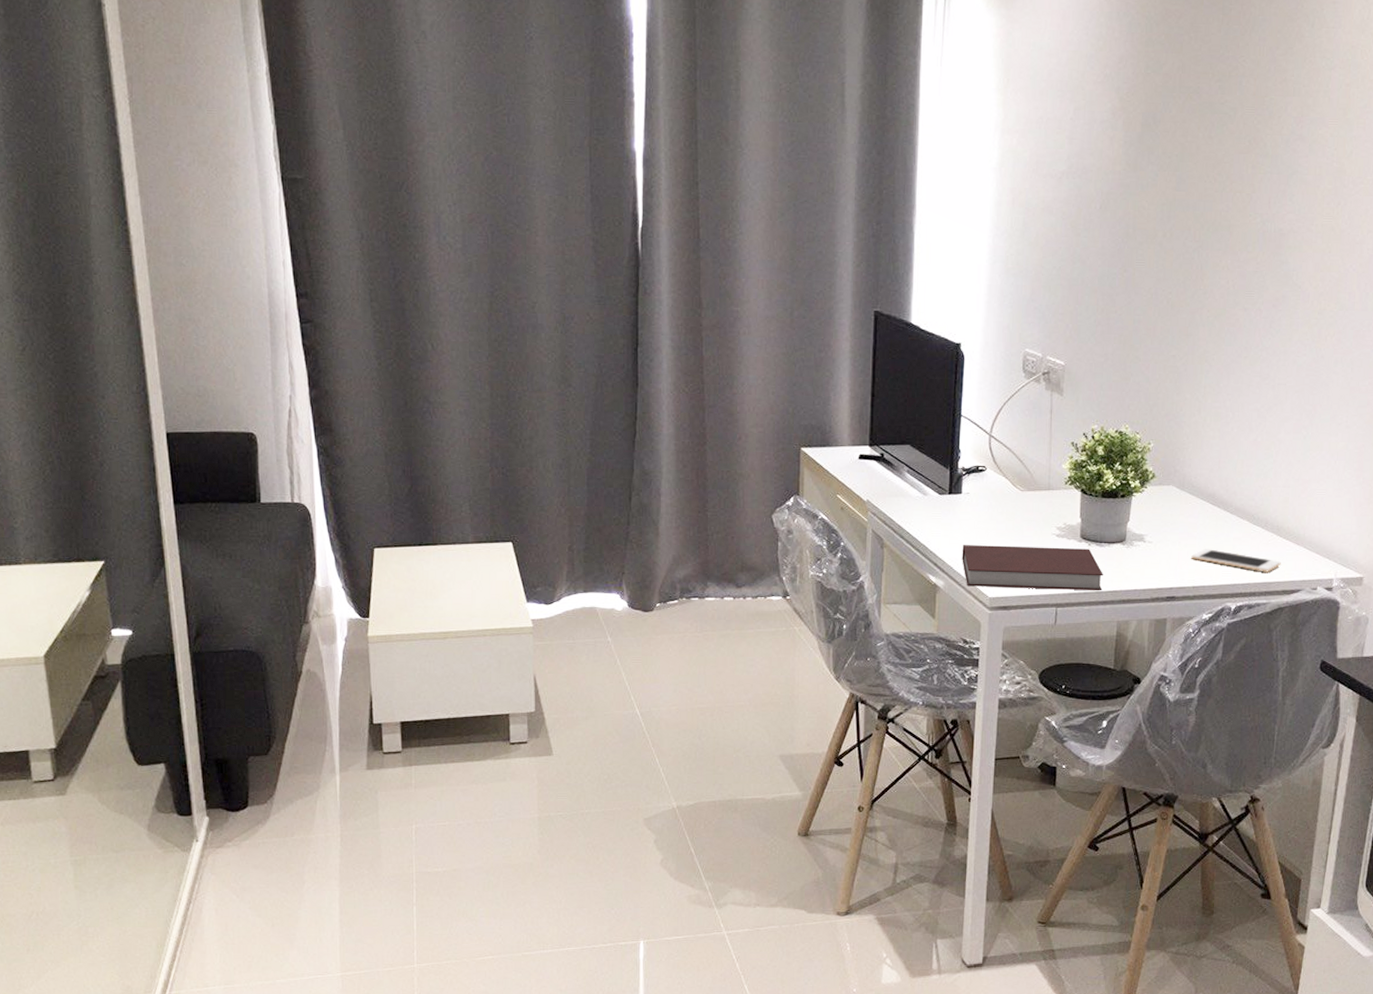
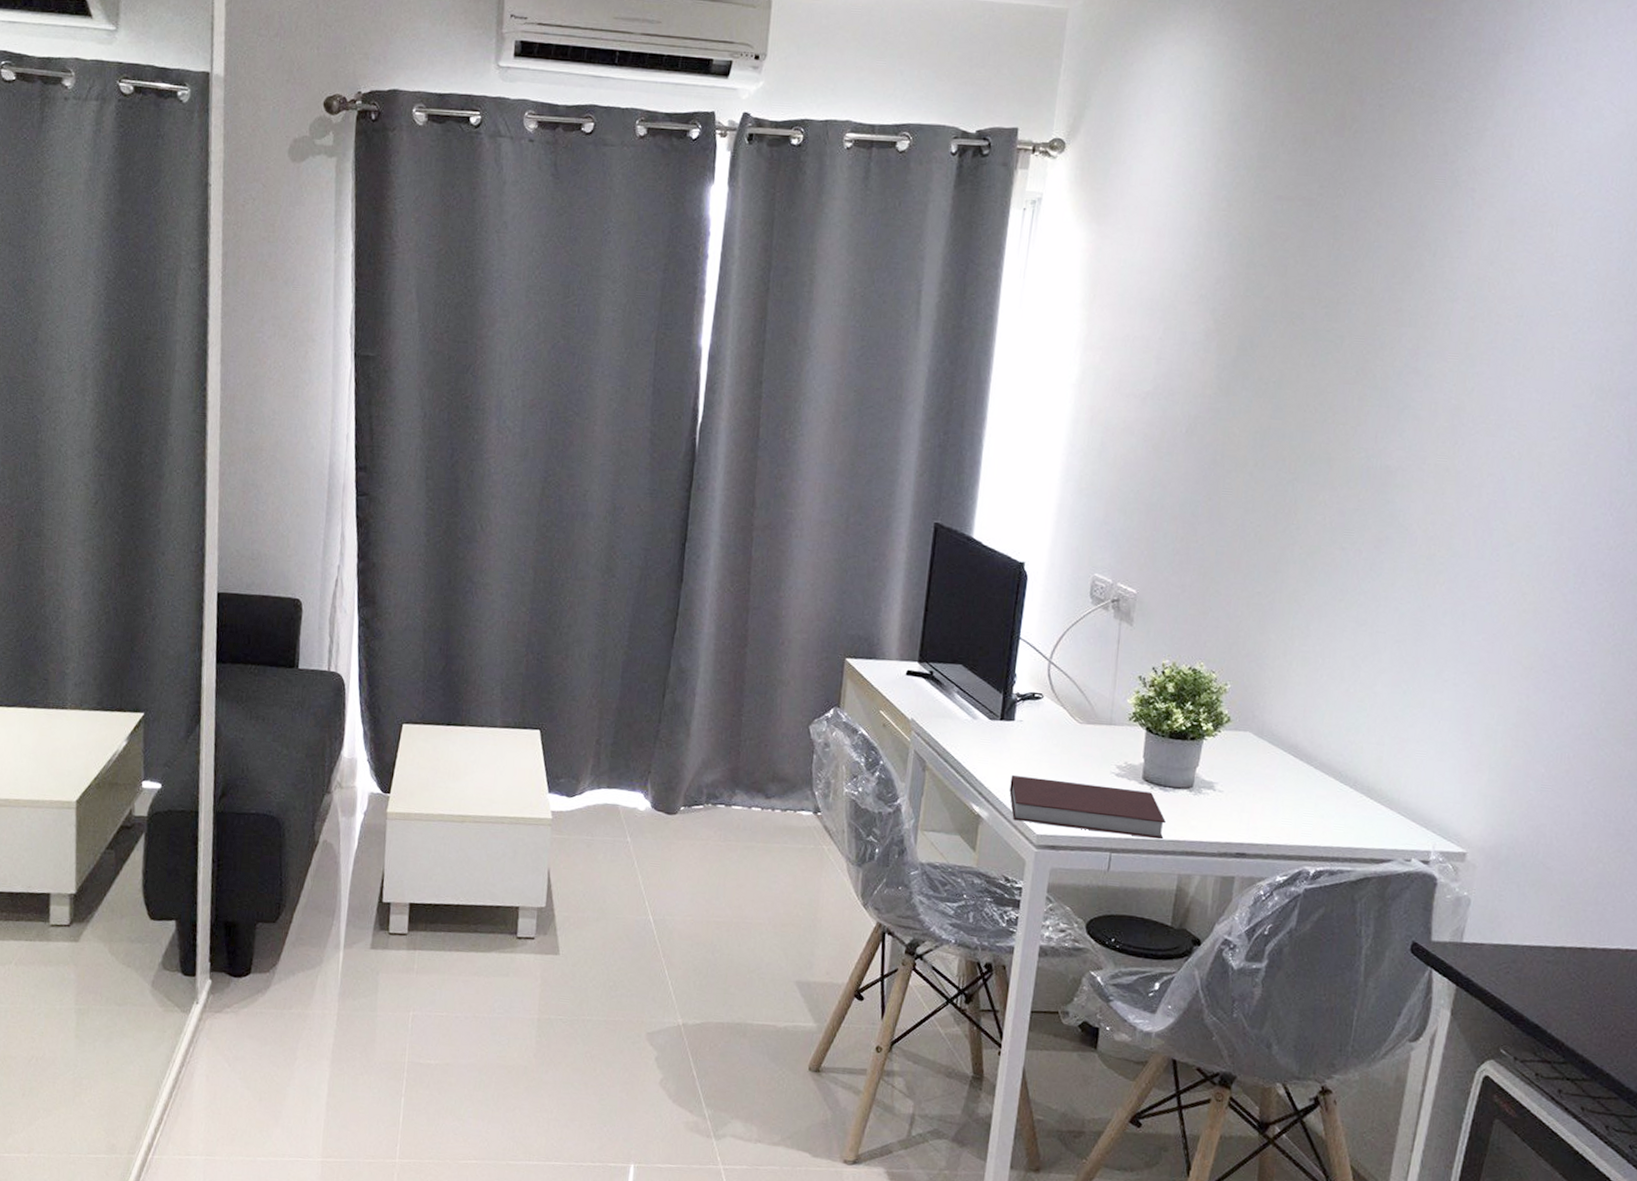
cell phone: present [1191,549,1281,572] -> none [1266,804,1371,837]

